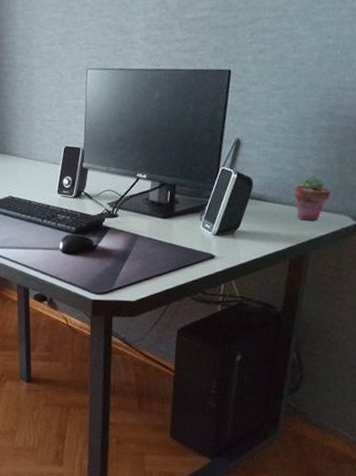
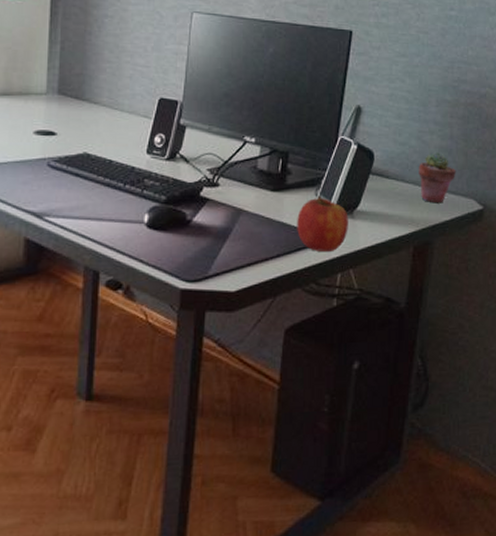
apple: none [185,220,230,268] -> present [297,195,348,253]

